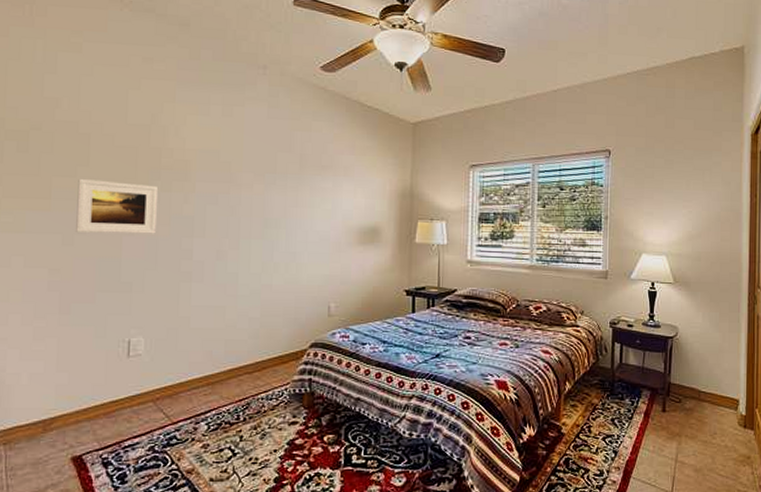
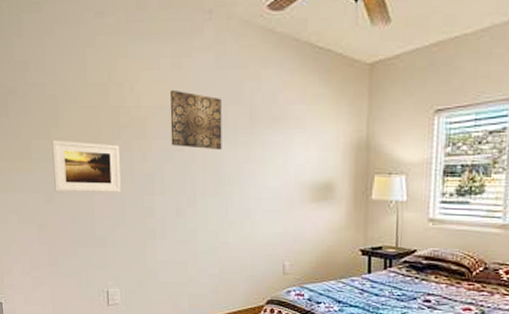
wall art: none [216,135,272,194] -> present [169,89,222,150]

